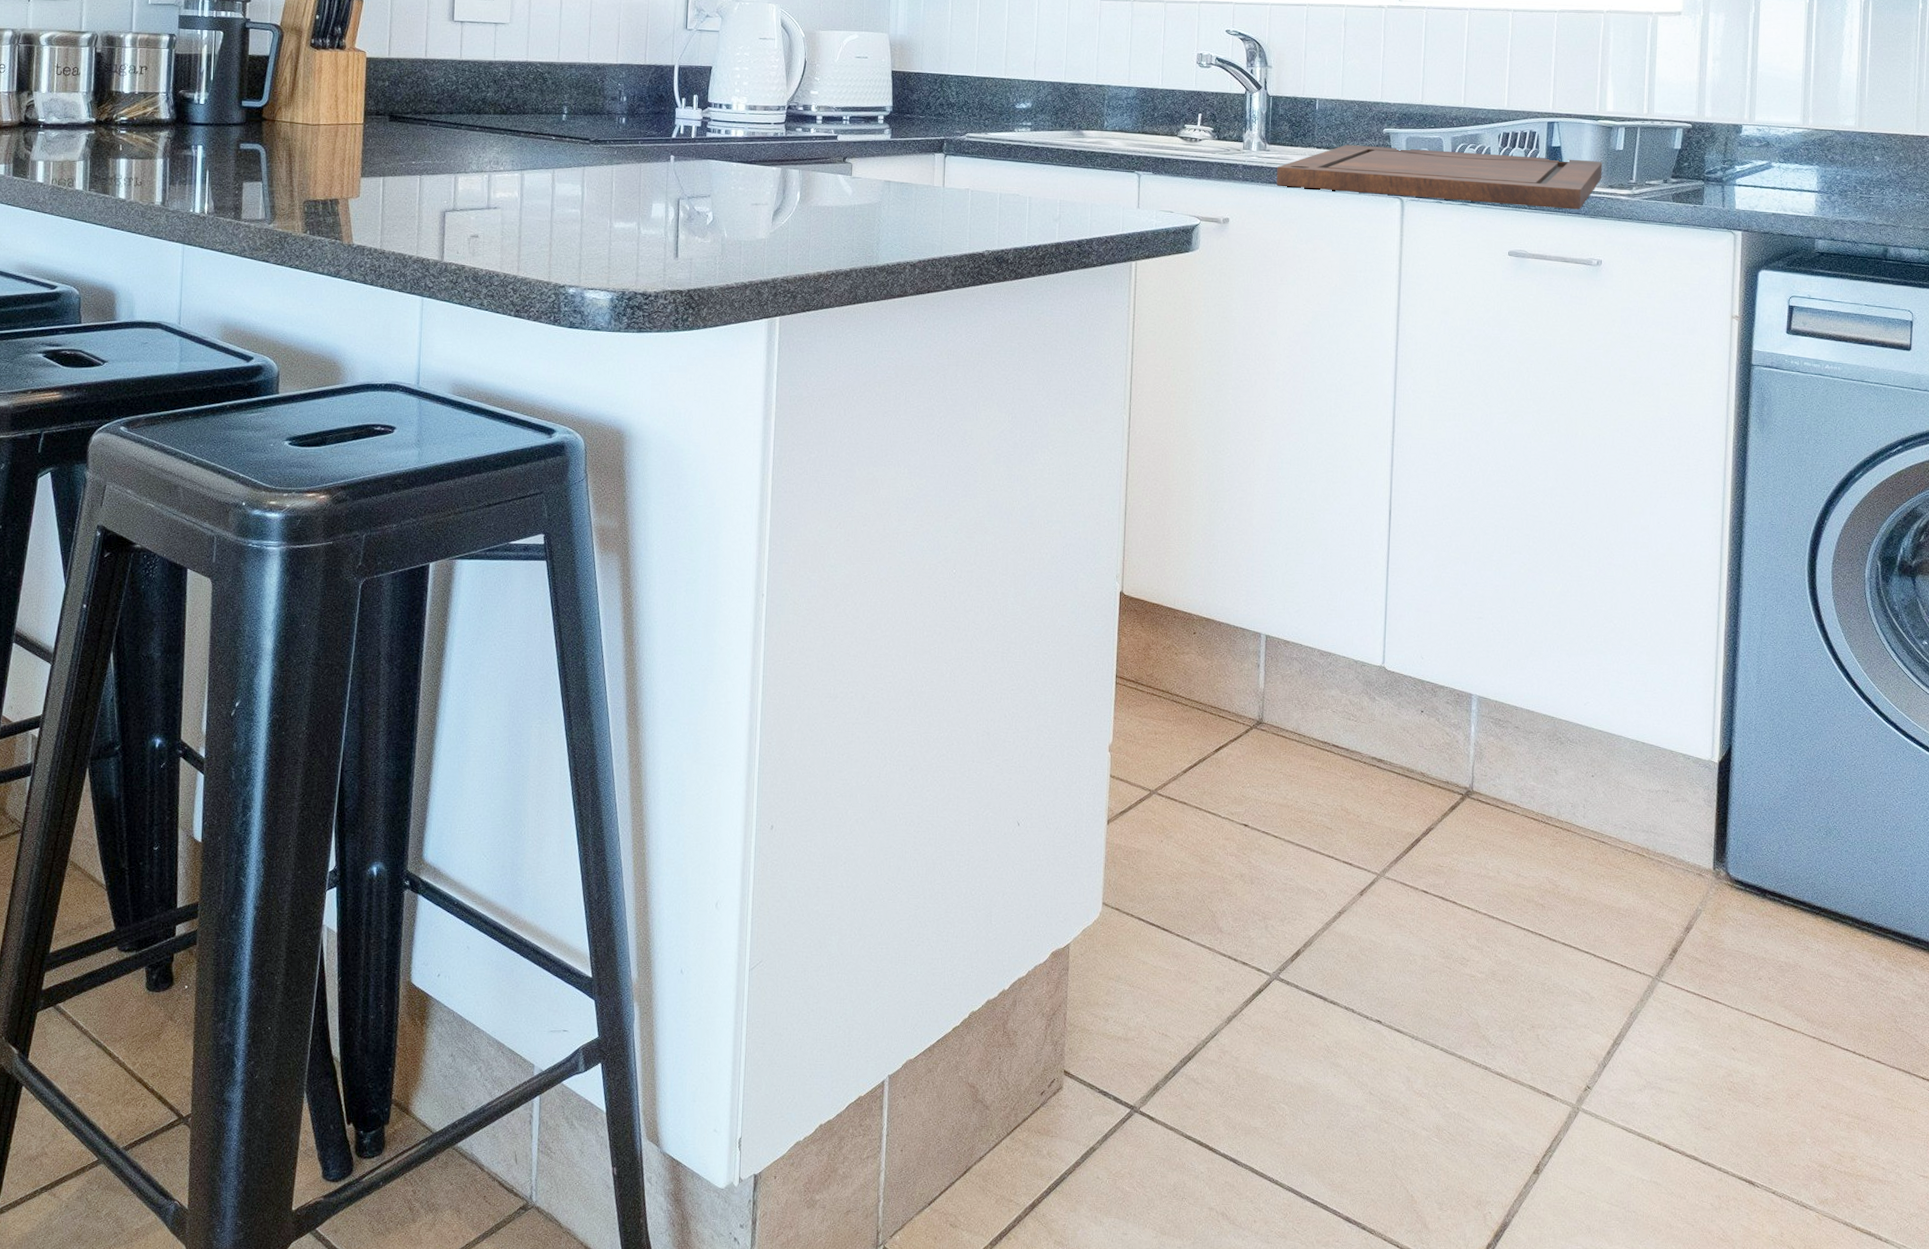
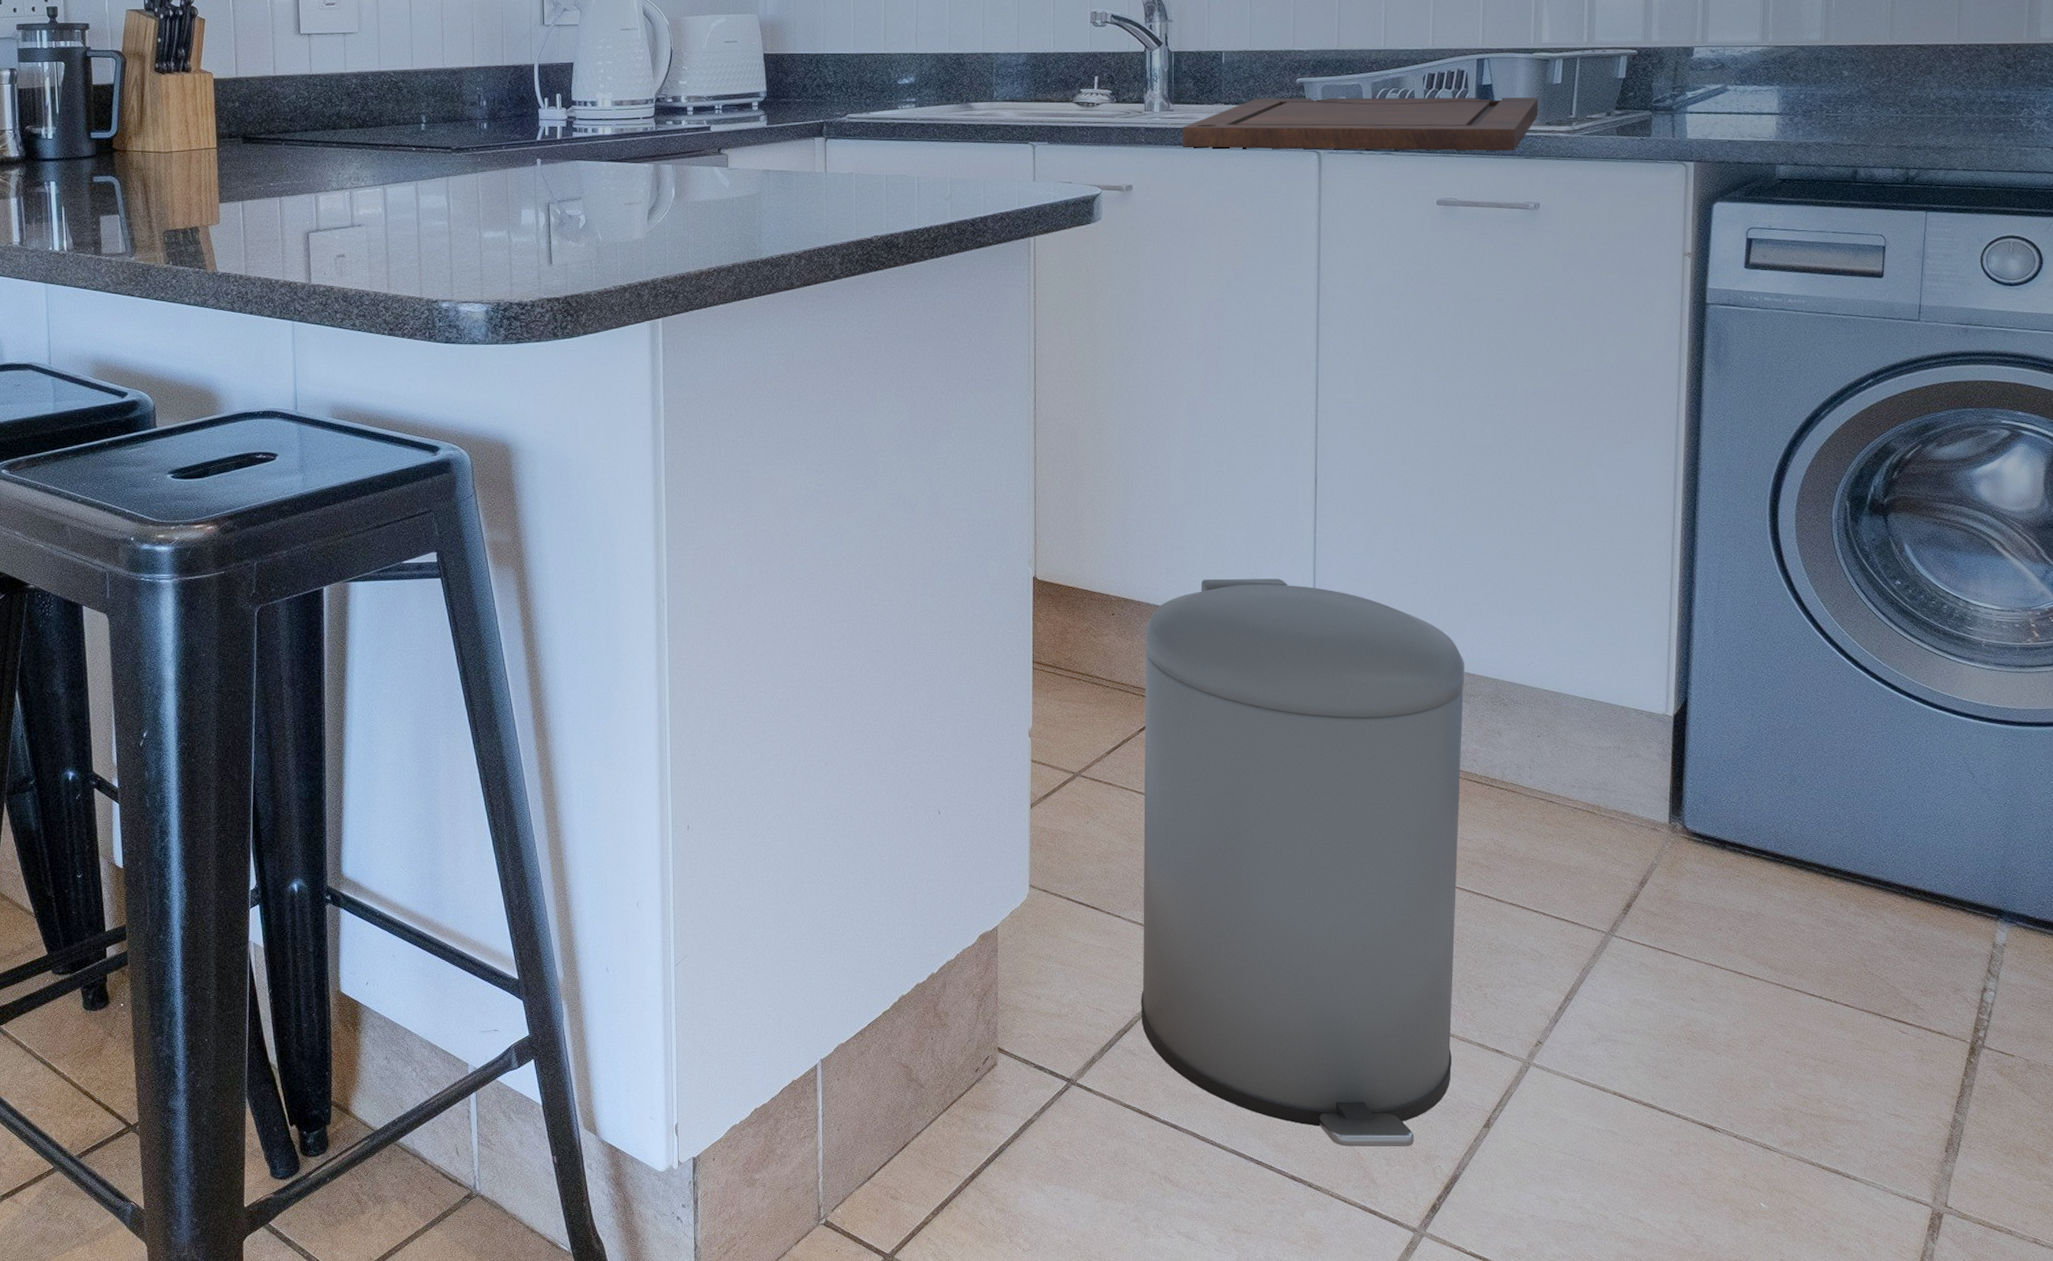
pedal bin: none [1205,603,1525,1191] -> present [1141,578,1465,1147]

